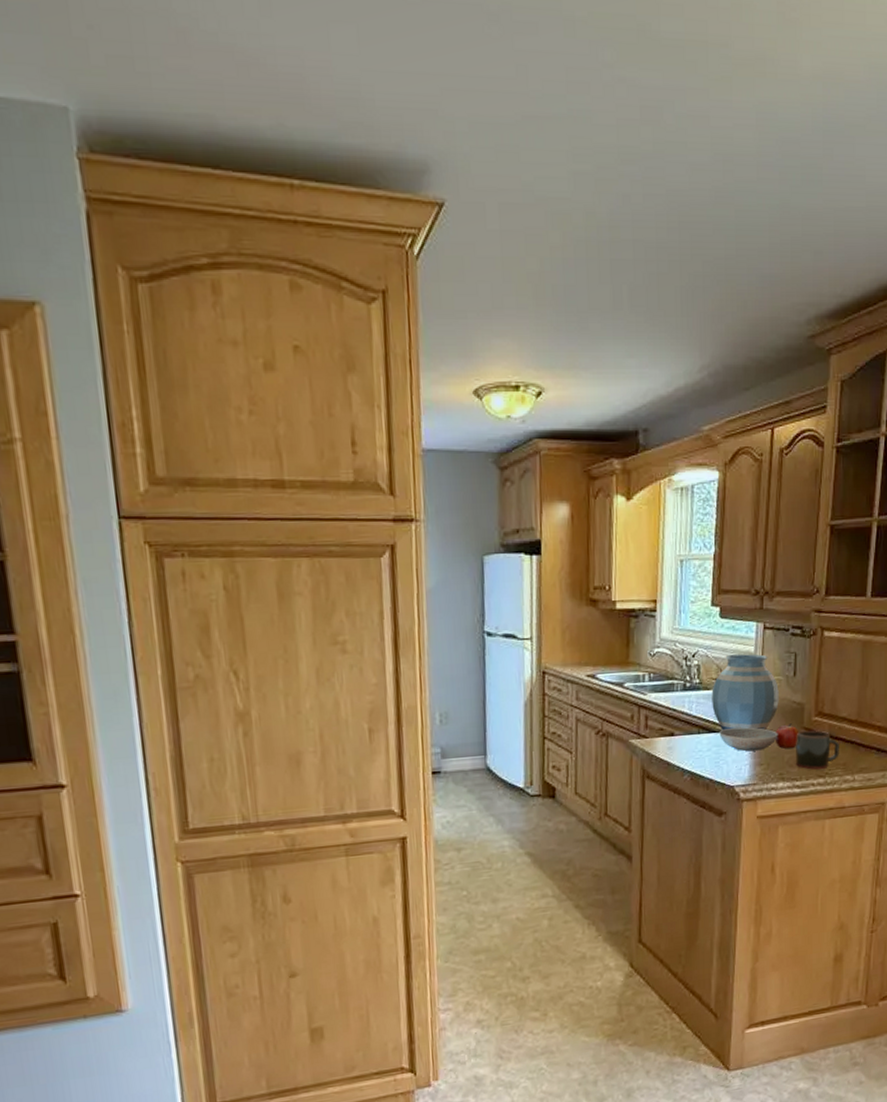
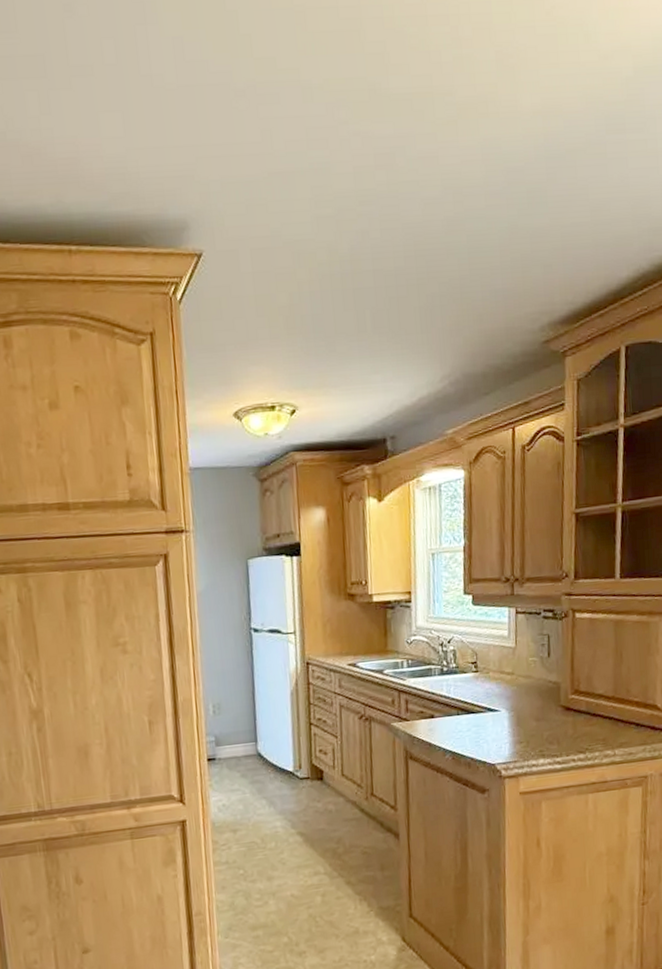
vase: present [711,654,779,731] -> none [468,637,535,712]
dish: present [719,727,778,752] -> none [478,707,536,731]
fruit: present [776,723,798,749] -> none [533,702,556,727]
mug: present [796,730,839,770] -> none [554,708,598,746]

